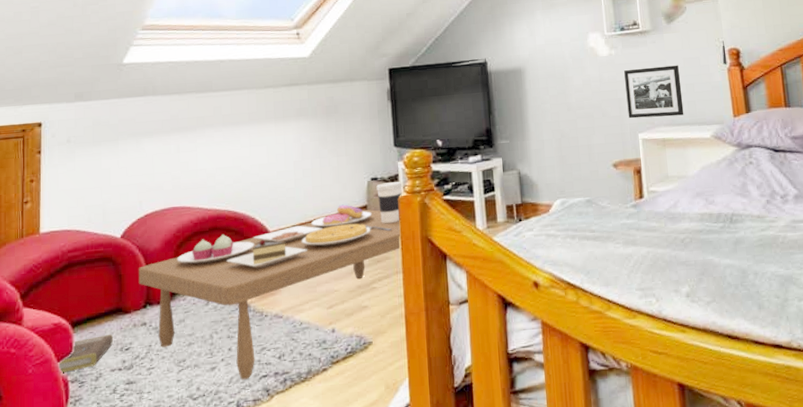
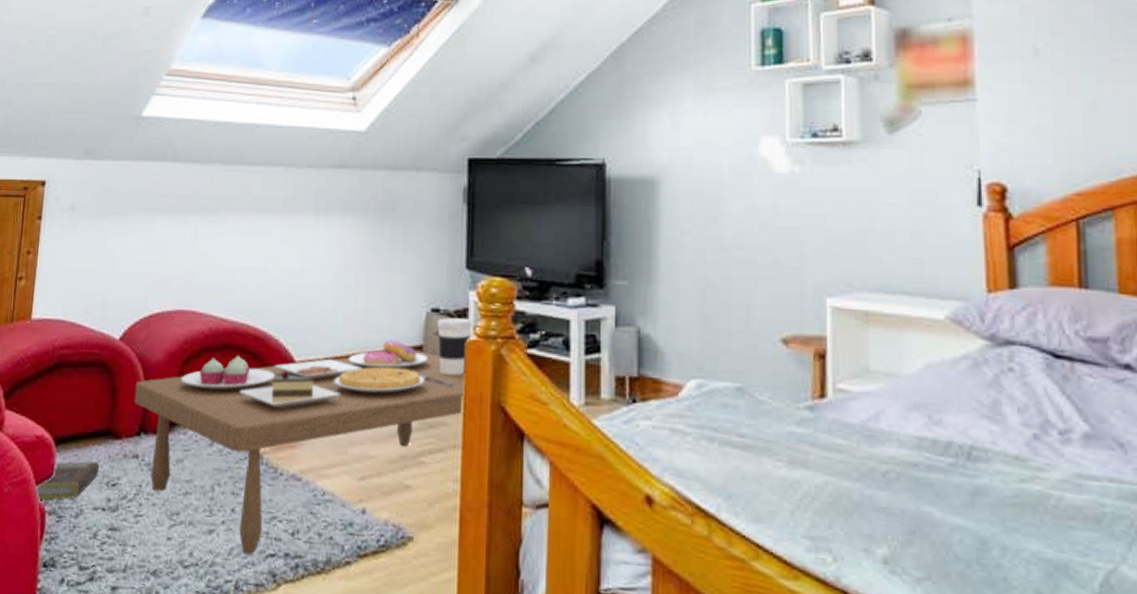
picture frame: present [624,65,684,119] -> none [812,198,904,279]

